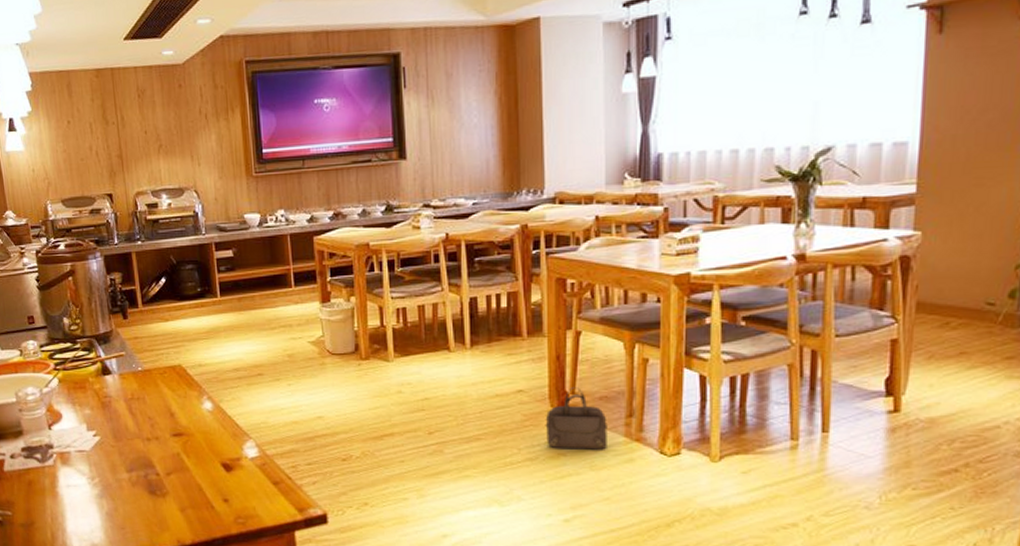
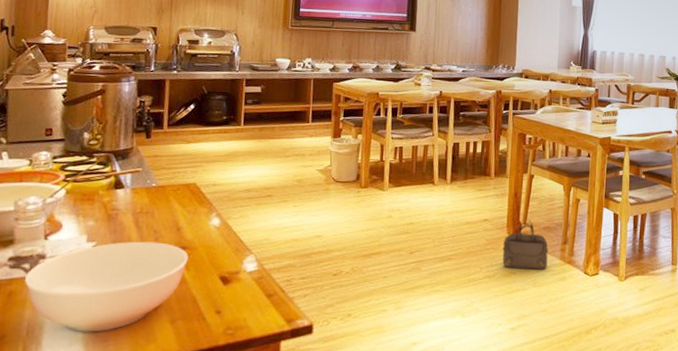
bowl: none [39,429,187,520] -> present [24,241,189,332]

